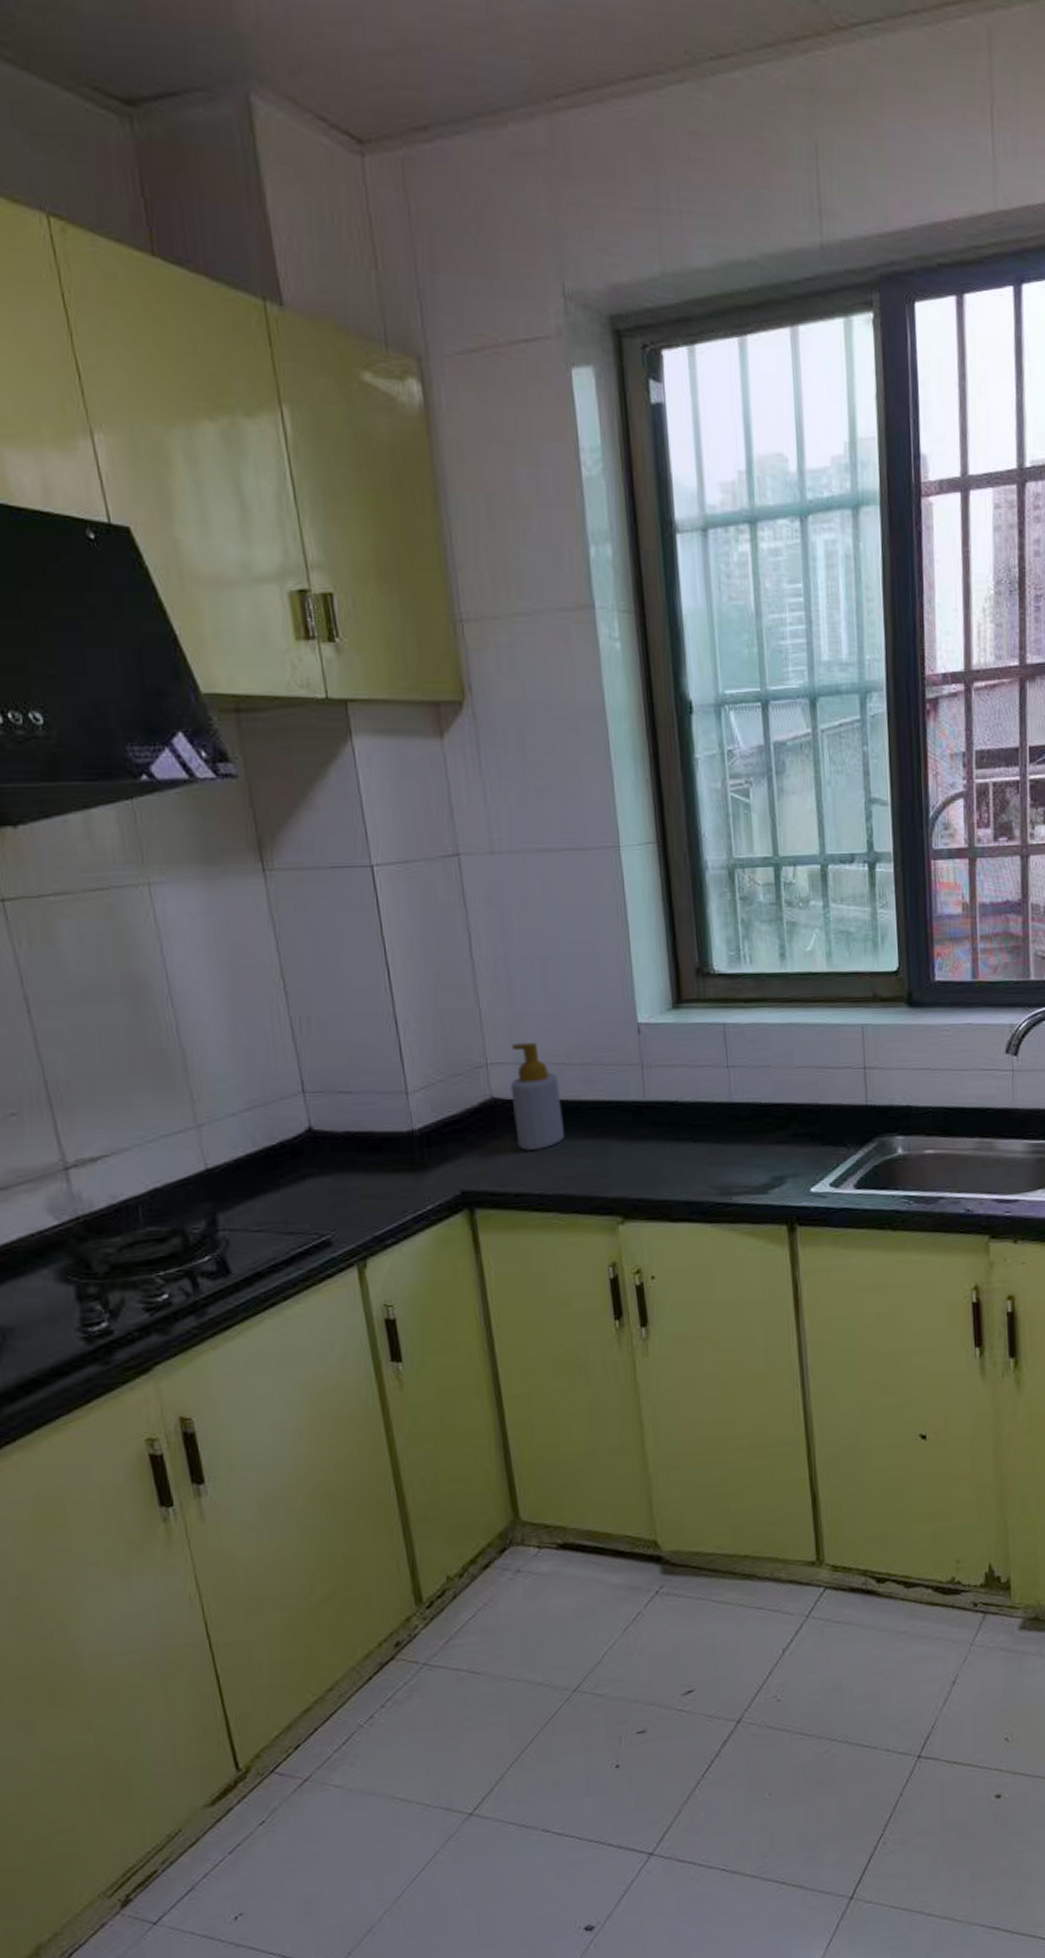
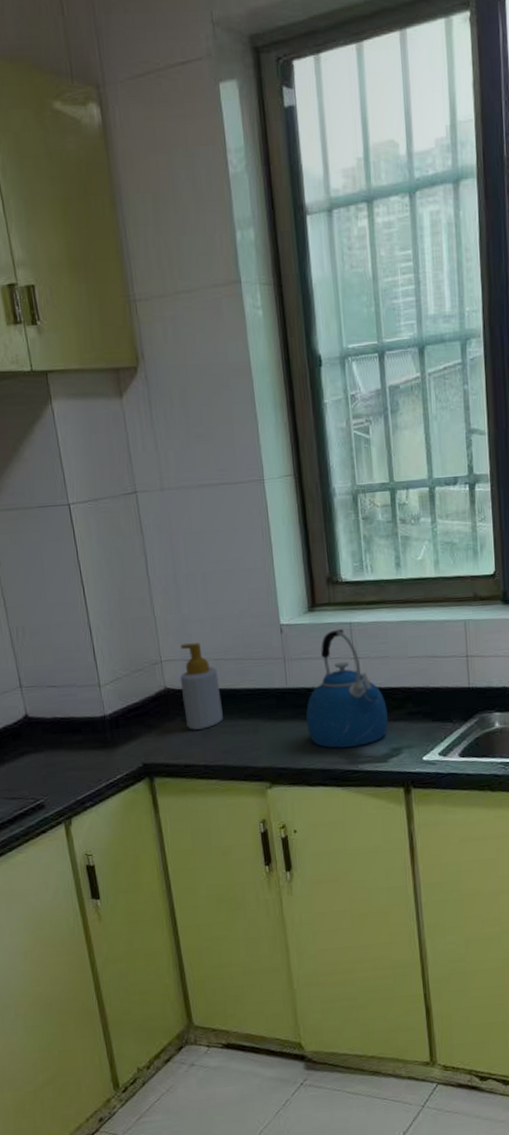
kettle: none [668,1031,769,1177] -> present [306,629,388,749]

